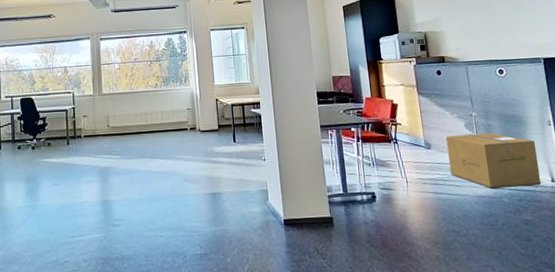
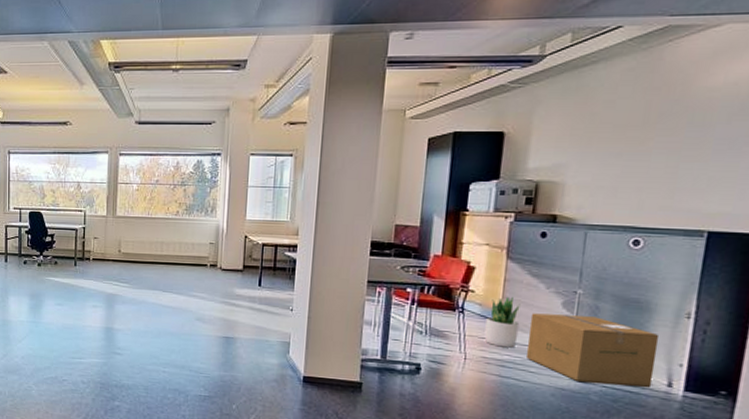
planter: none [415,124,441,168] -> present [484,296,521,348]

